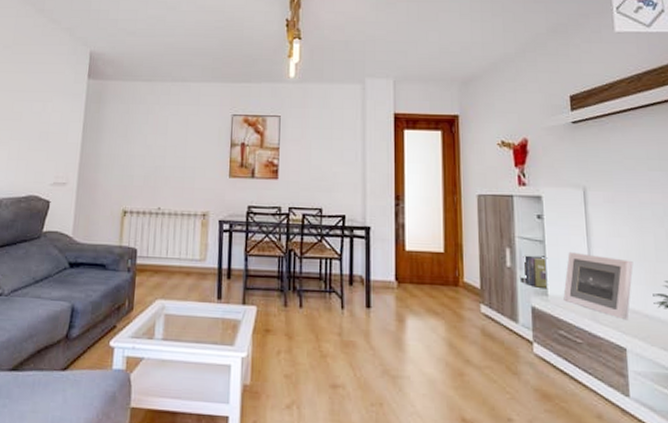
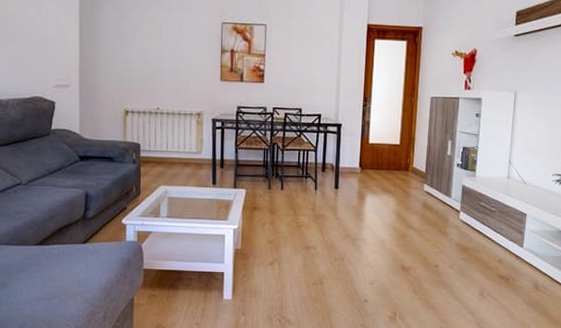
picture frame: present [563,251,634,321] -> none [487,143,543,194]

